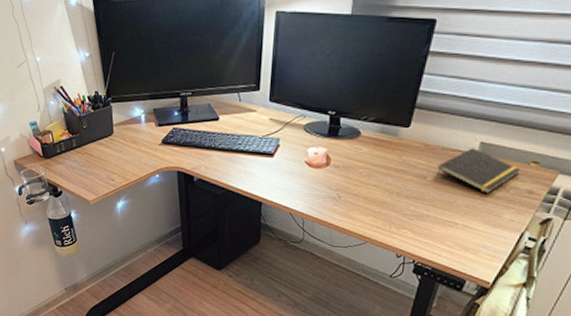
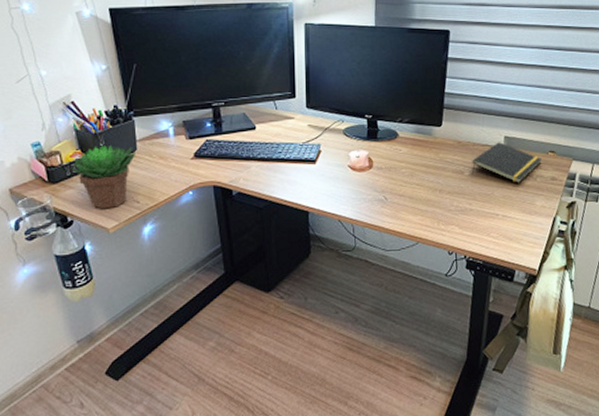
succulent plant: none [60,127,112,184] -> present [71,144,135,209]

